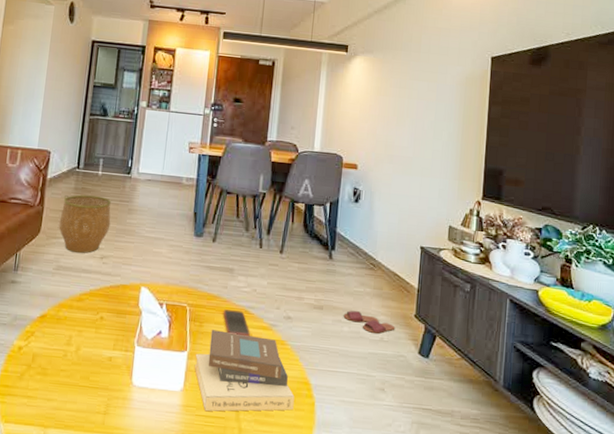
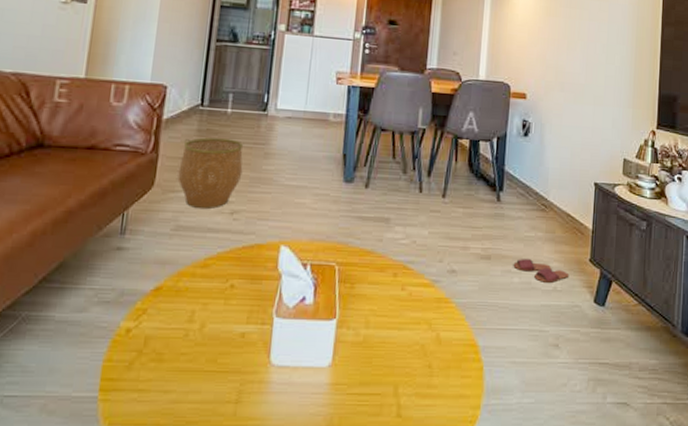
books: present [194,330,295,412] -> none [344,291,461,389]
smartphone: present [223,309,250,337] -> none [377,266,410,297]

